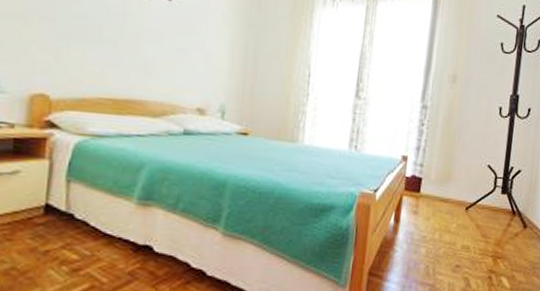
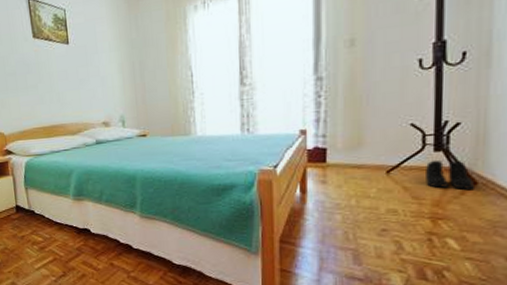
boots: none [492,201,525,233] -> present [426,159,474,191]

